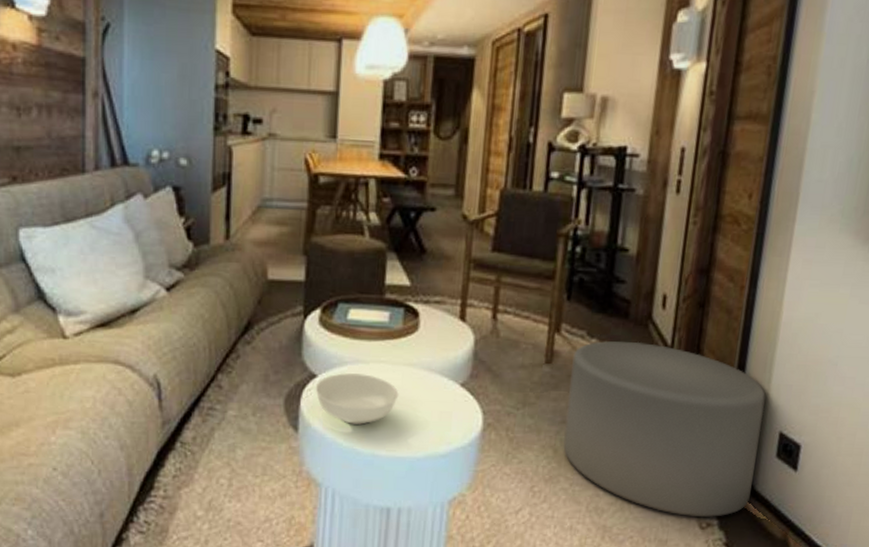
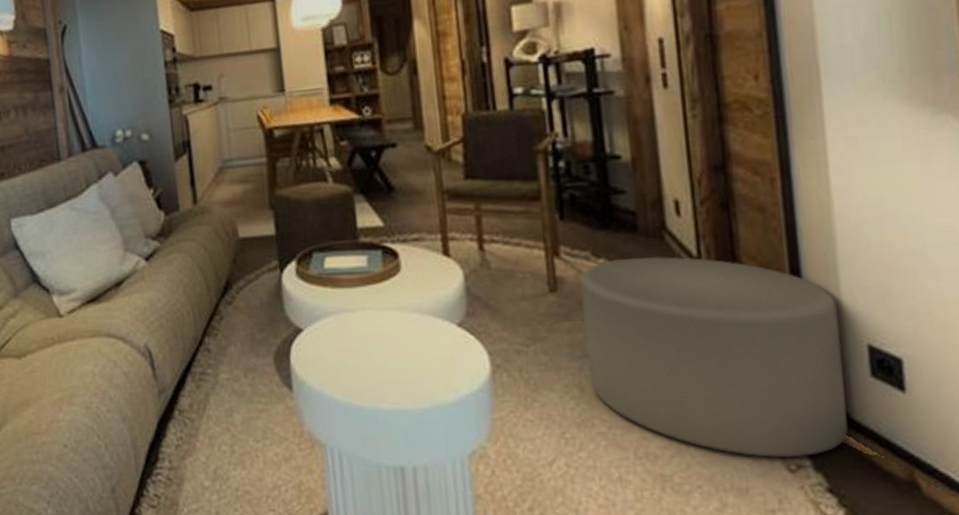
bowl: present [315,373,399,425] -> none [302,323,392,378]

